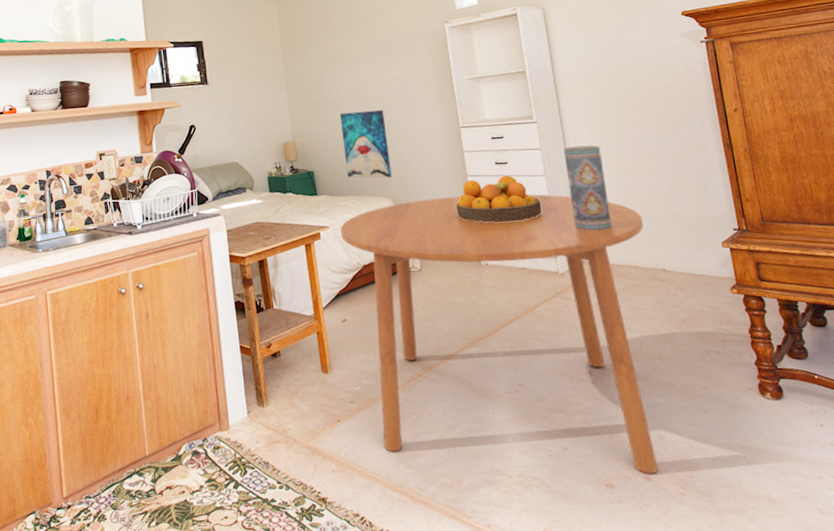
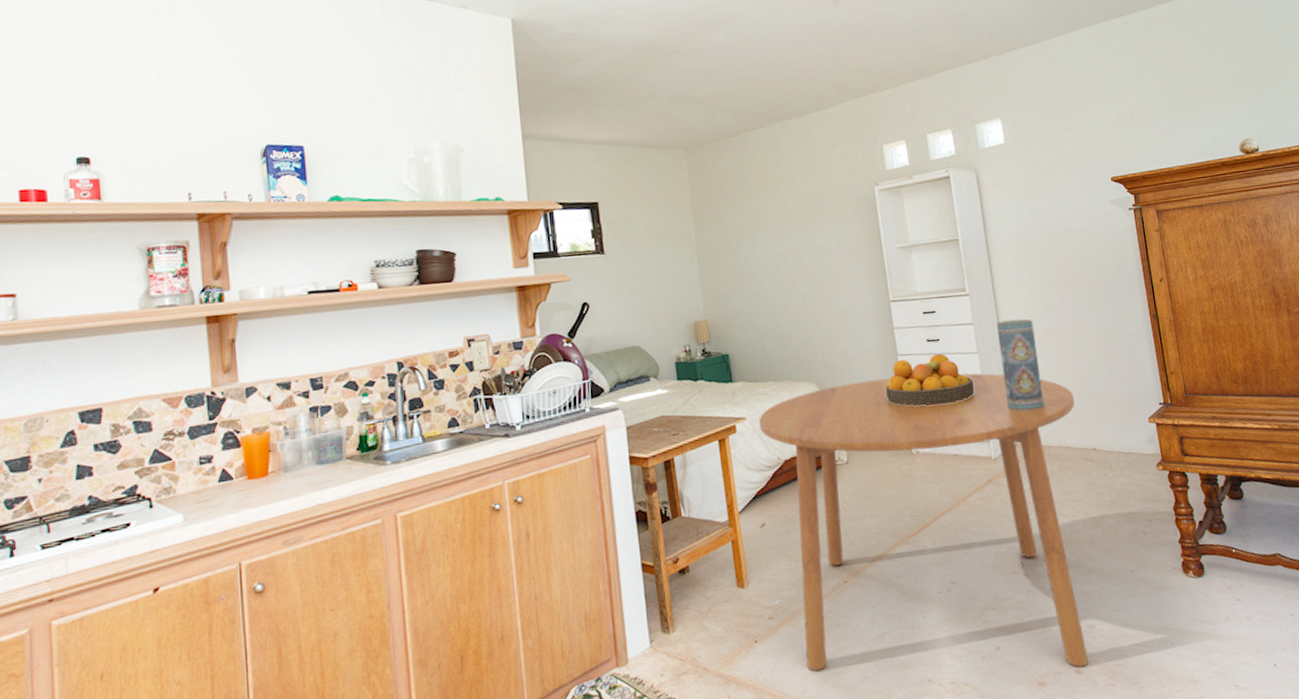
wall art: present [339,109,392,179] -> none [758,282,817,361]

